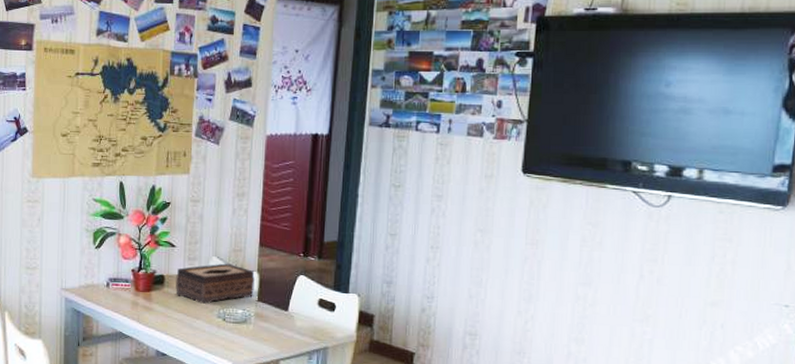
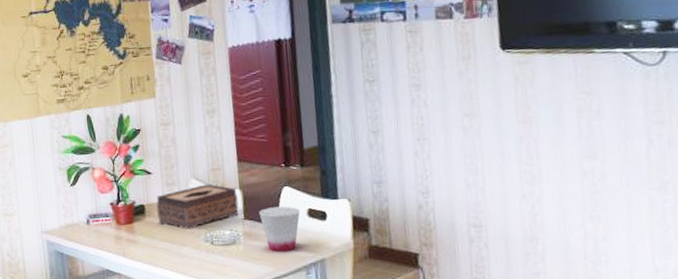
cup: none [272,293,311,337] -> present [259,206,300,253]

